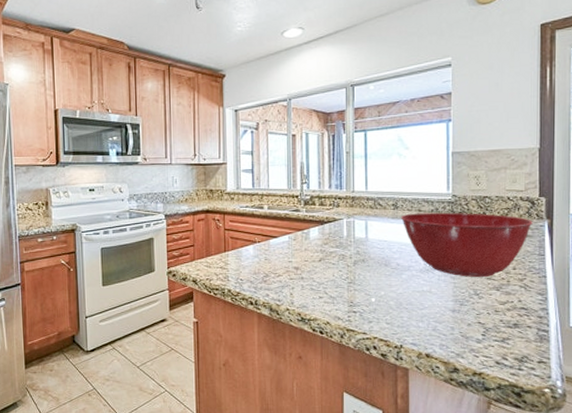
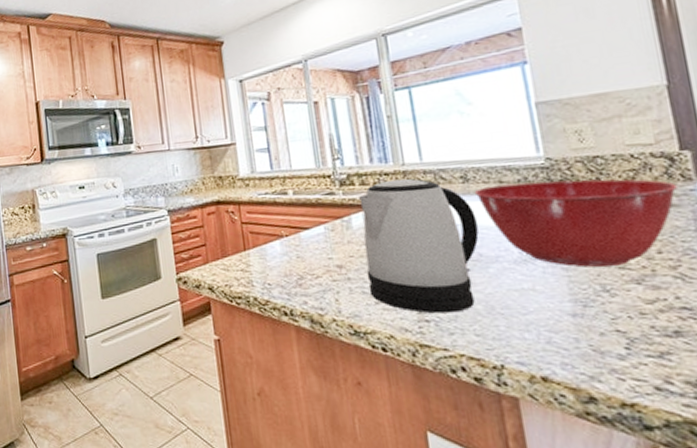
kettle: none [316,202,399,307] -> present [359,178,479,314]

